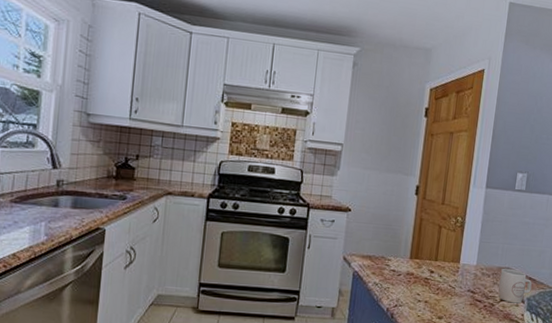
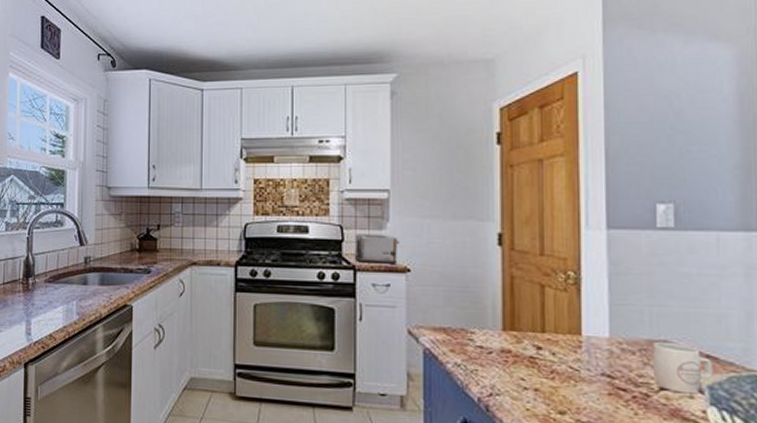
toaster: none [309,178,346,205] -> present [354,234,400,265]

